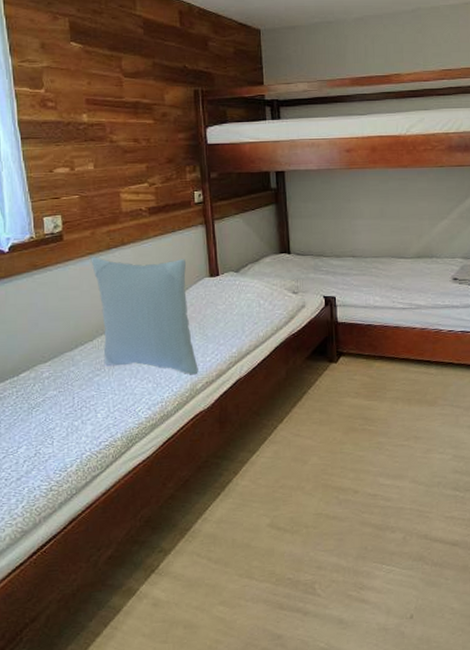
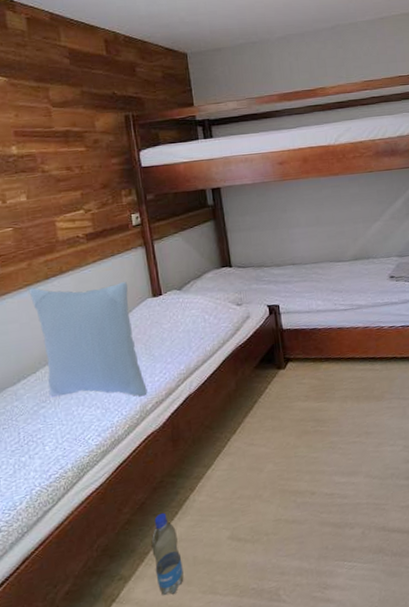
bottle: none [192,492,222,573] -> present [151,512,184,595]

